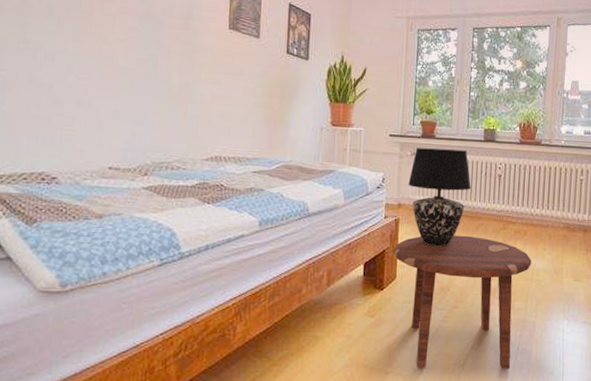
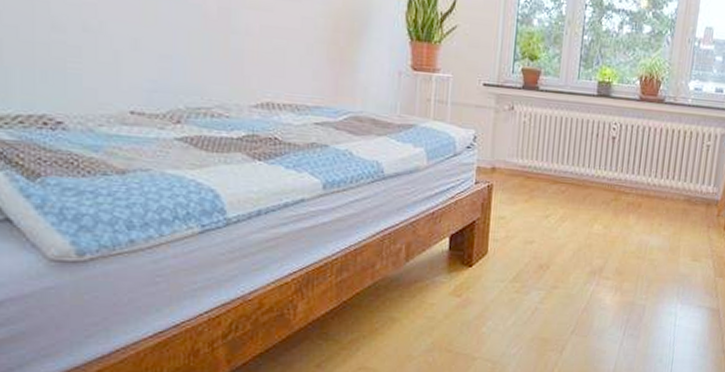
side table: present [393,235,532,369] -> none [484,205,645,356]
table lamp: present [408,148,471,247] -> none [504,101,579,219]

